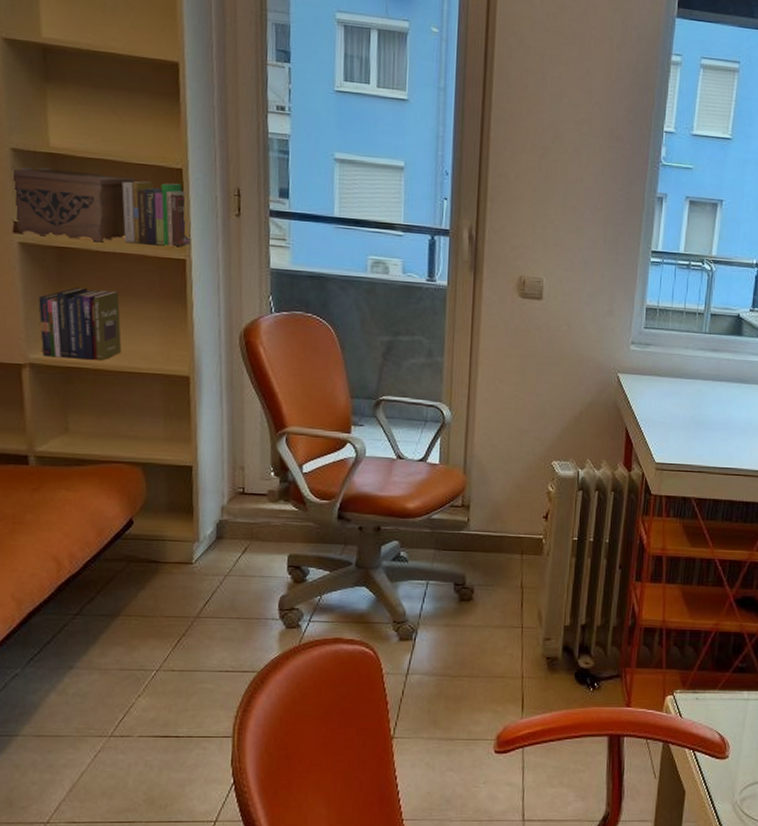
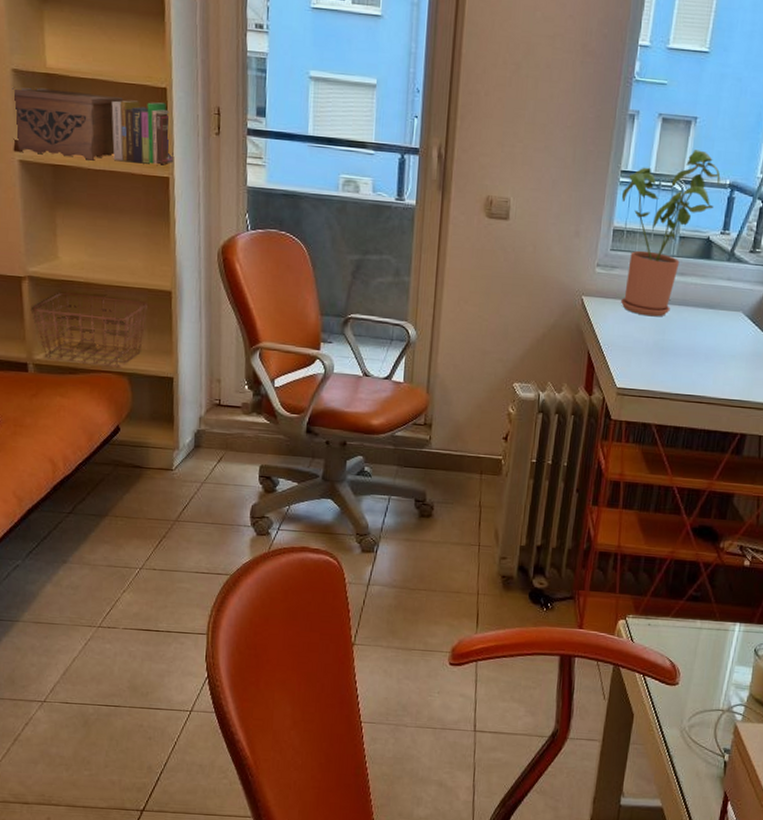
basket: none [33,379,163,457] -> present [32,292,147,368]
books: present [39,287,121,362] -> none [37,204,110,276]
house plant: none [653,231,748,393] -> present [621,149,721,317]

